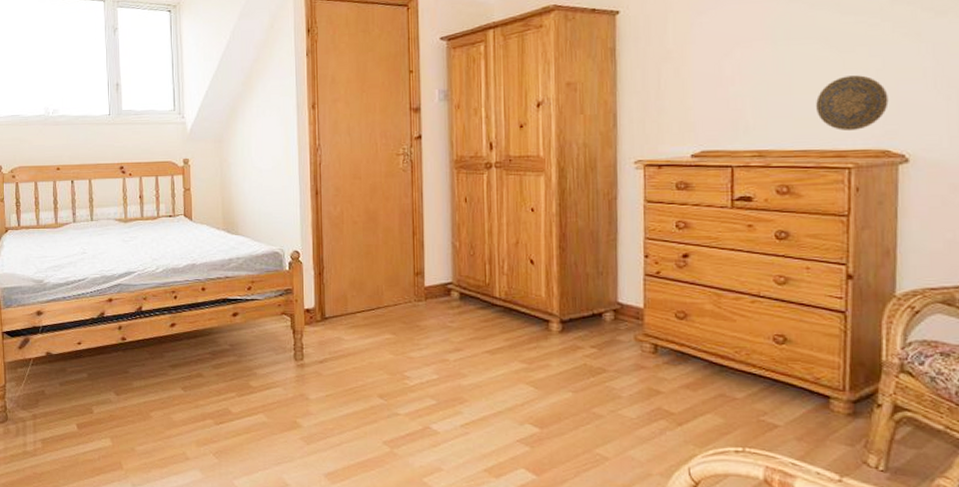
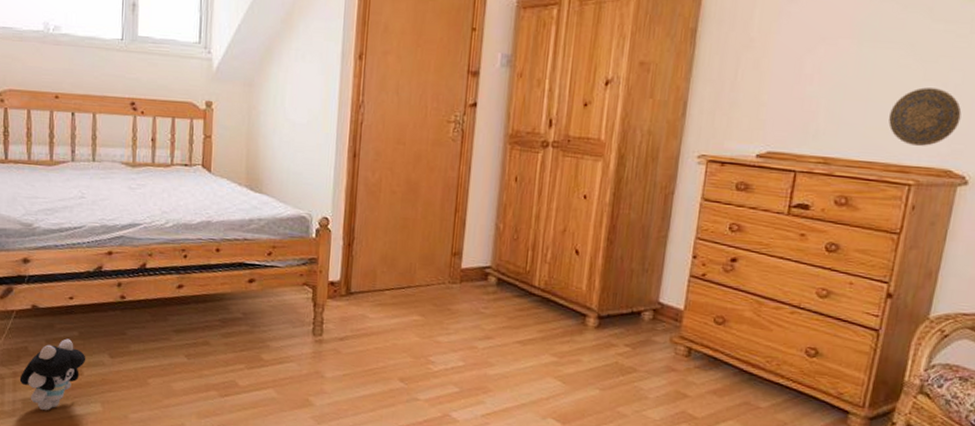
plush toy: none [38,380,95,449] -> present [19,338,86,411]

